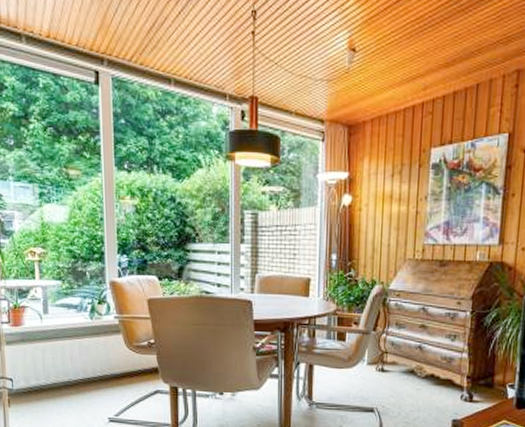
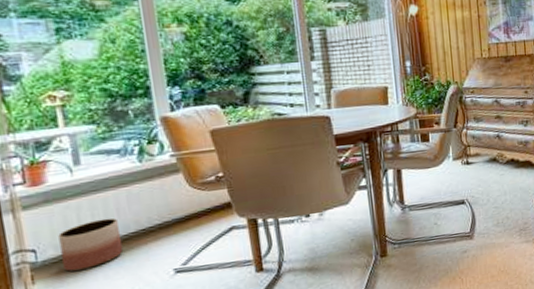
planter: none [29,363,73,404] -> present [58,218,124,272]

